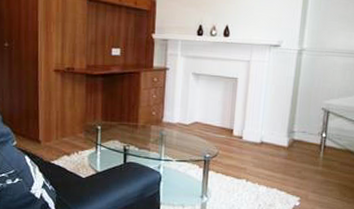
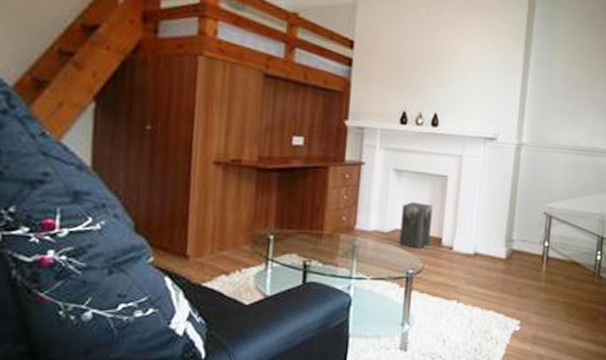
speaker: none [198,100,225,138] -> present [399,202,433,249]

